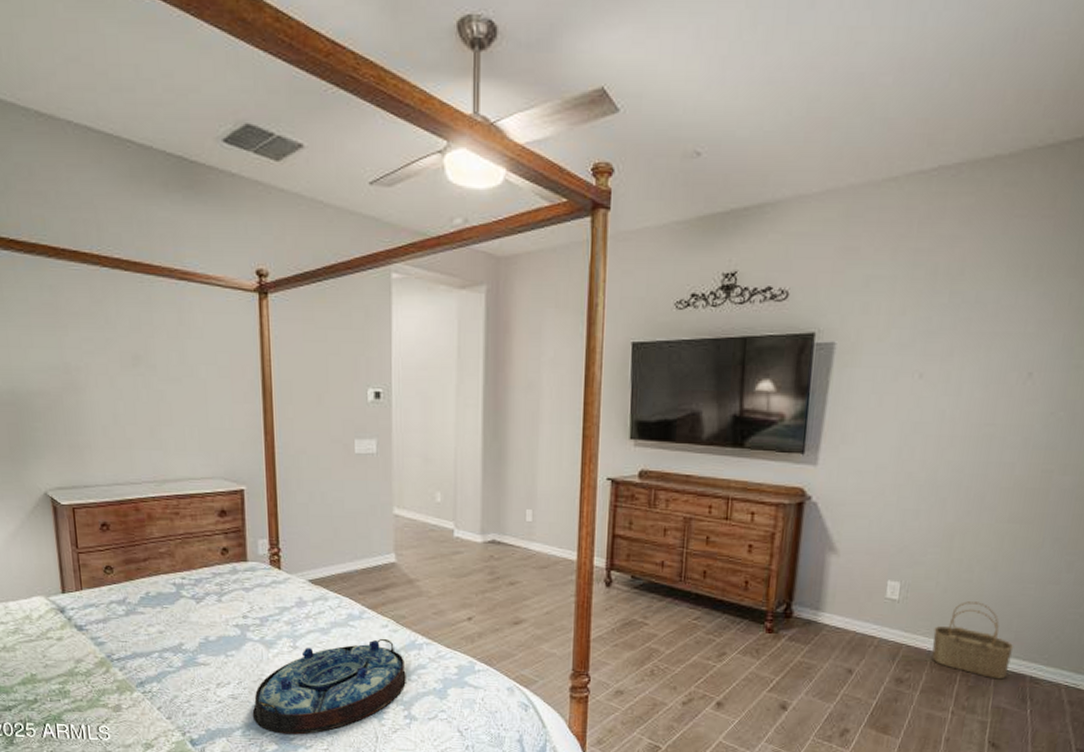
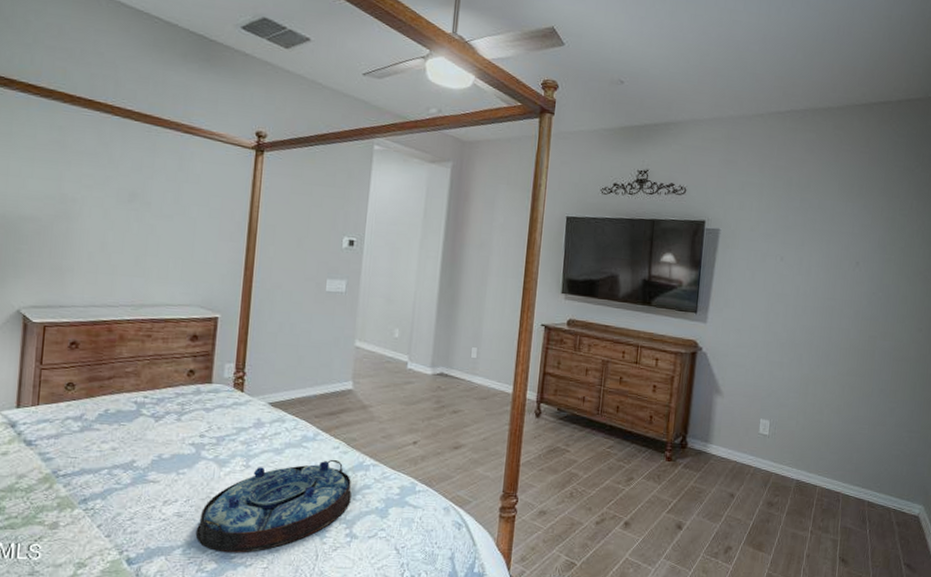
wicker basket: present [931,601,1014,680] -> none [794,438,855,504]

